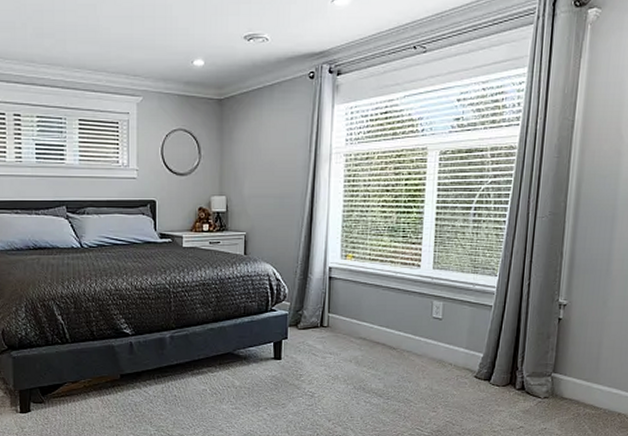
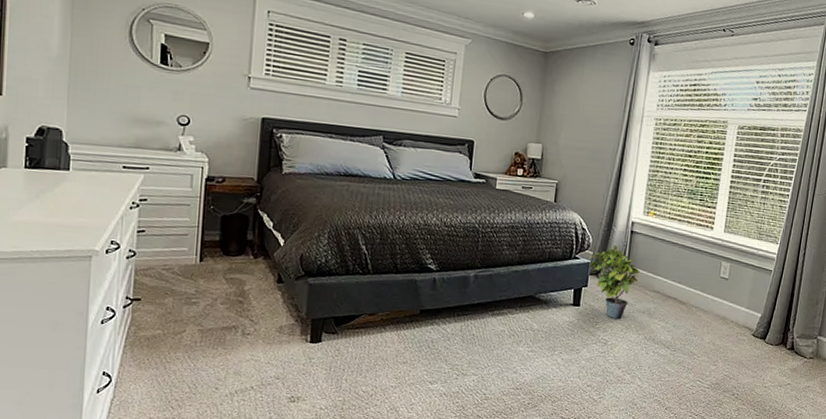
potted plant: none [286,294,344,369] -> present [589,245,641,319]

